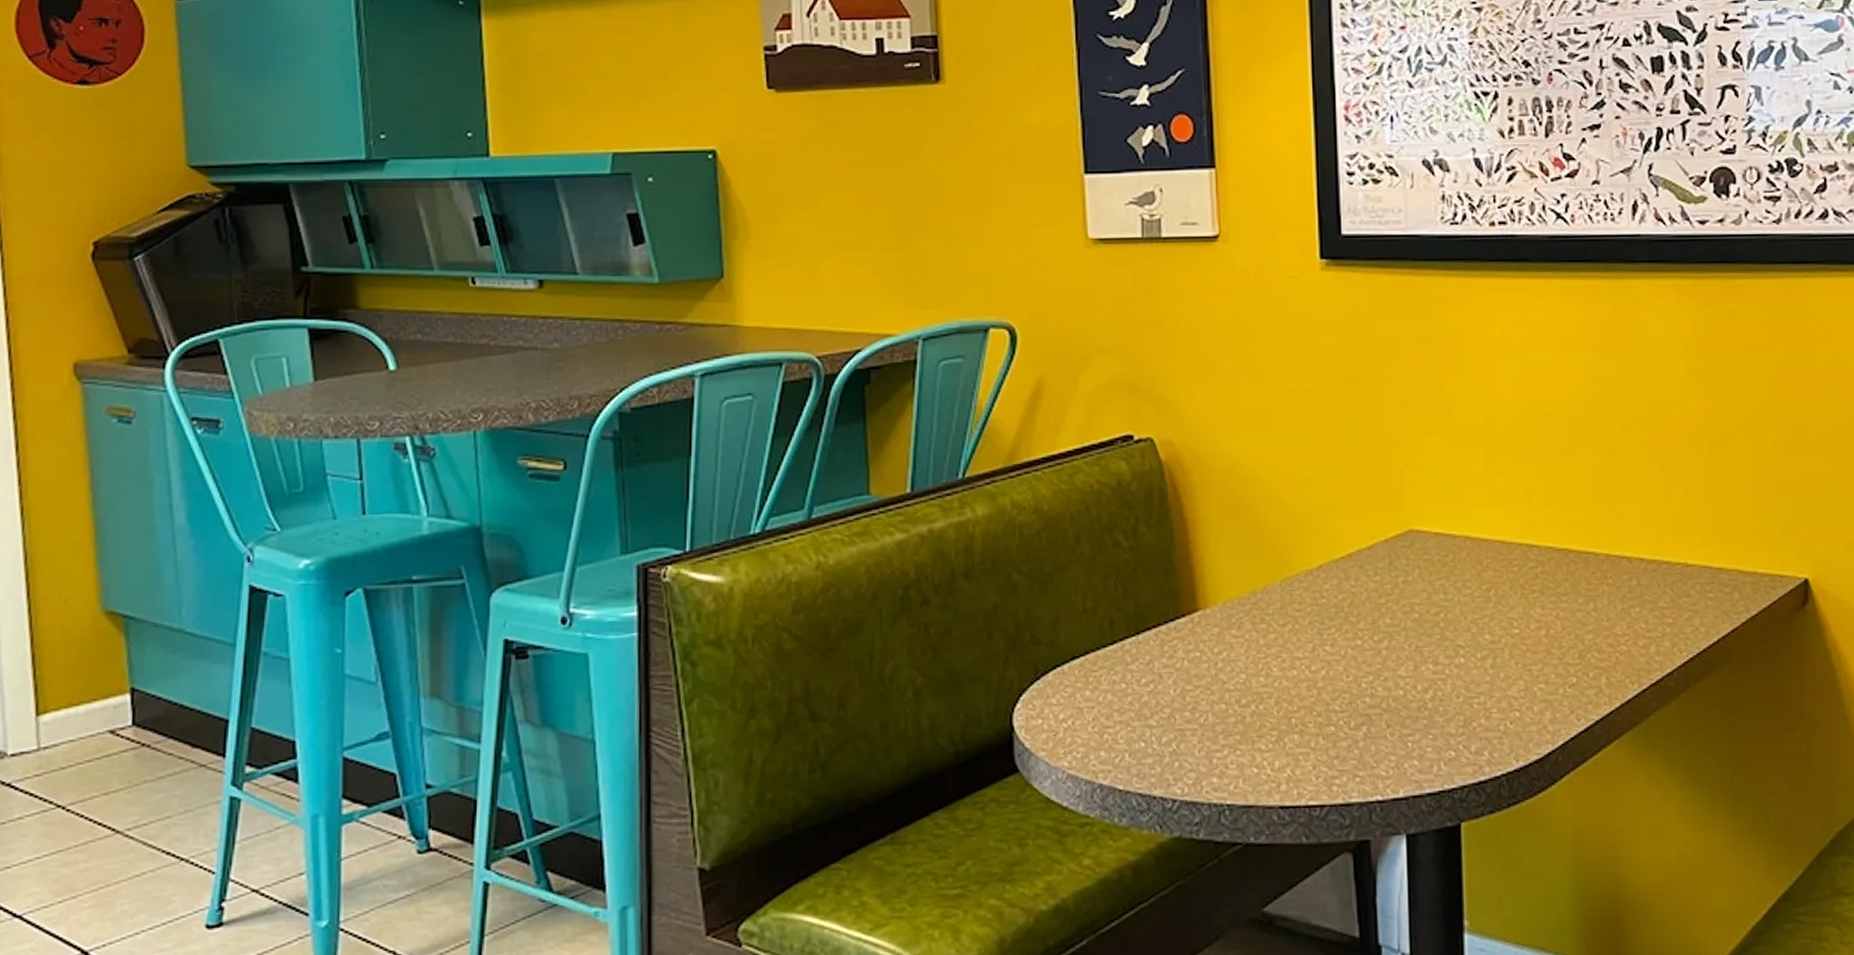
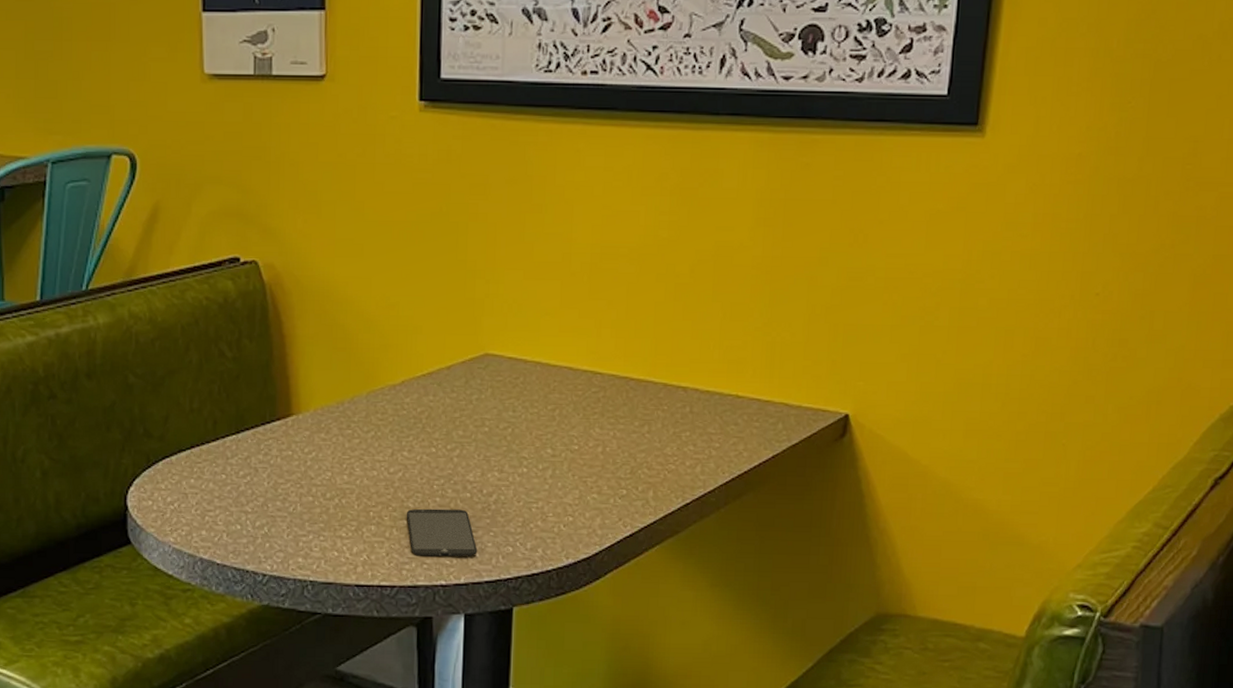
smartphone: none [1332,710,1416,768] -> present [406,508,478,557]

